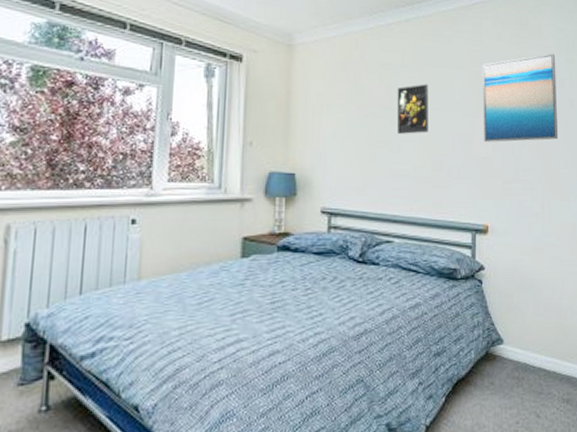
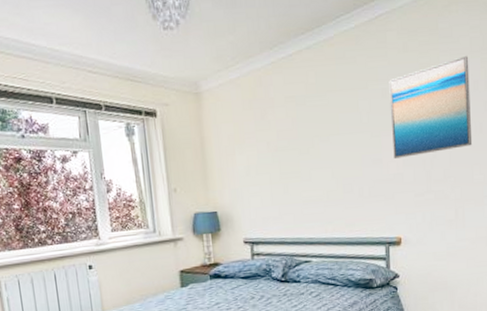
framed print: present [397,84,428,134] -> none [303,110,337,163]

